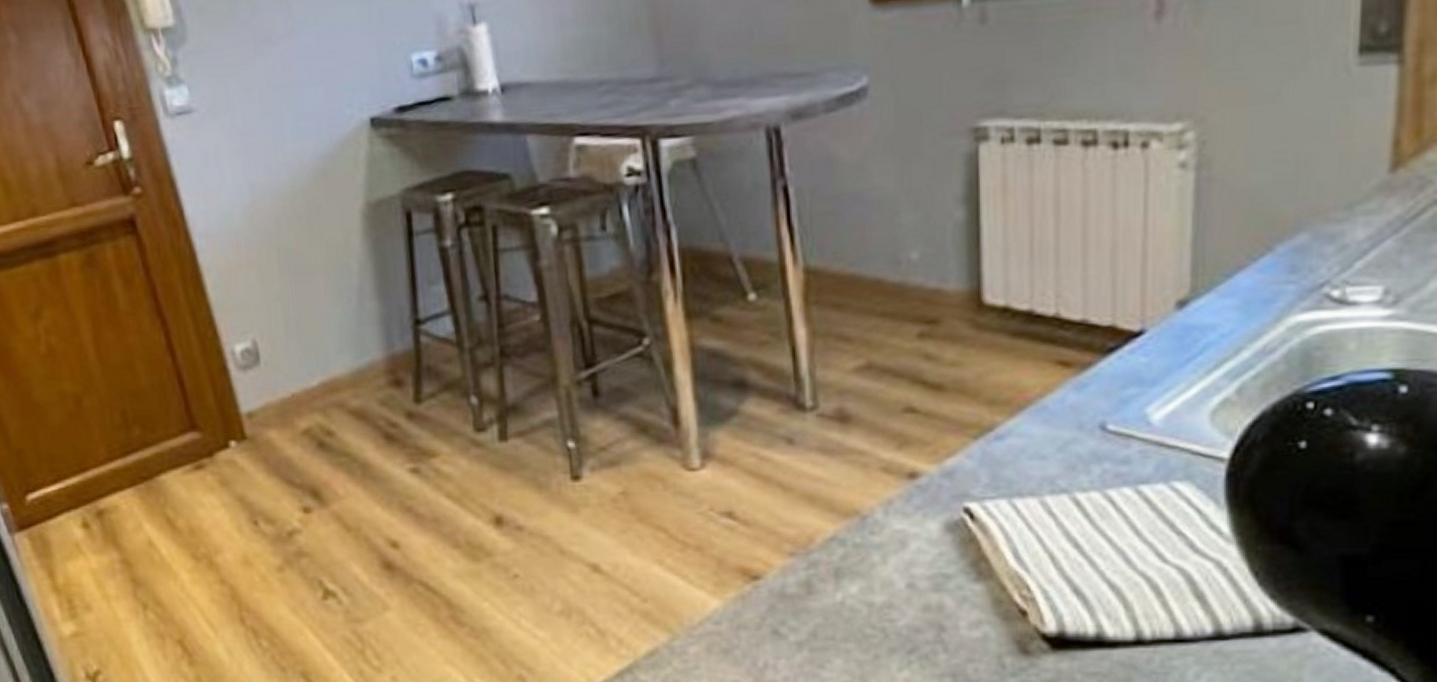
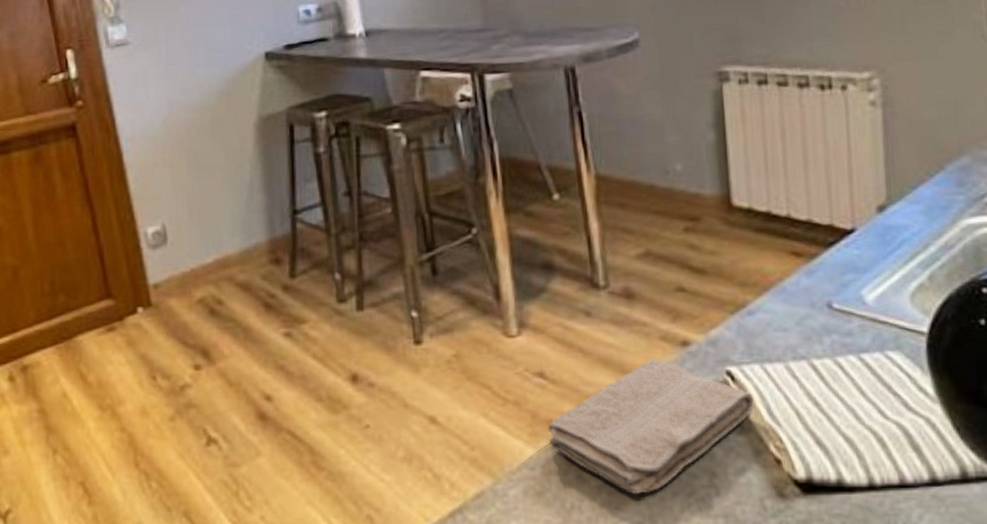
washcloth: none [736,493,997,652] -> present [547,358,754,495]

